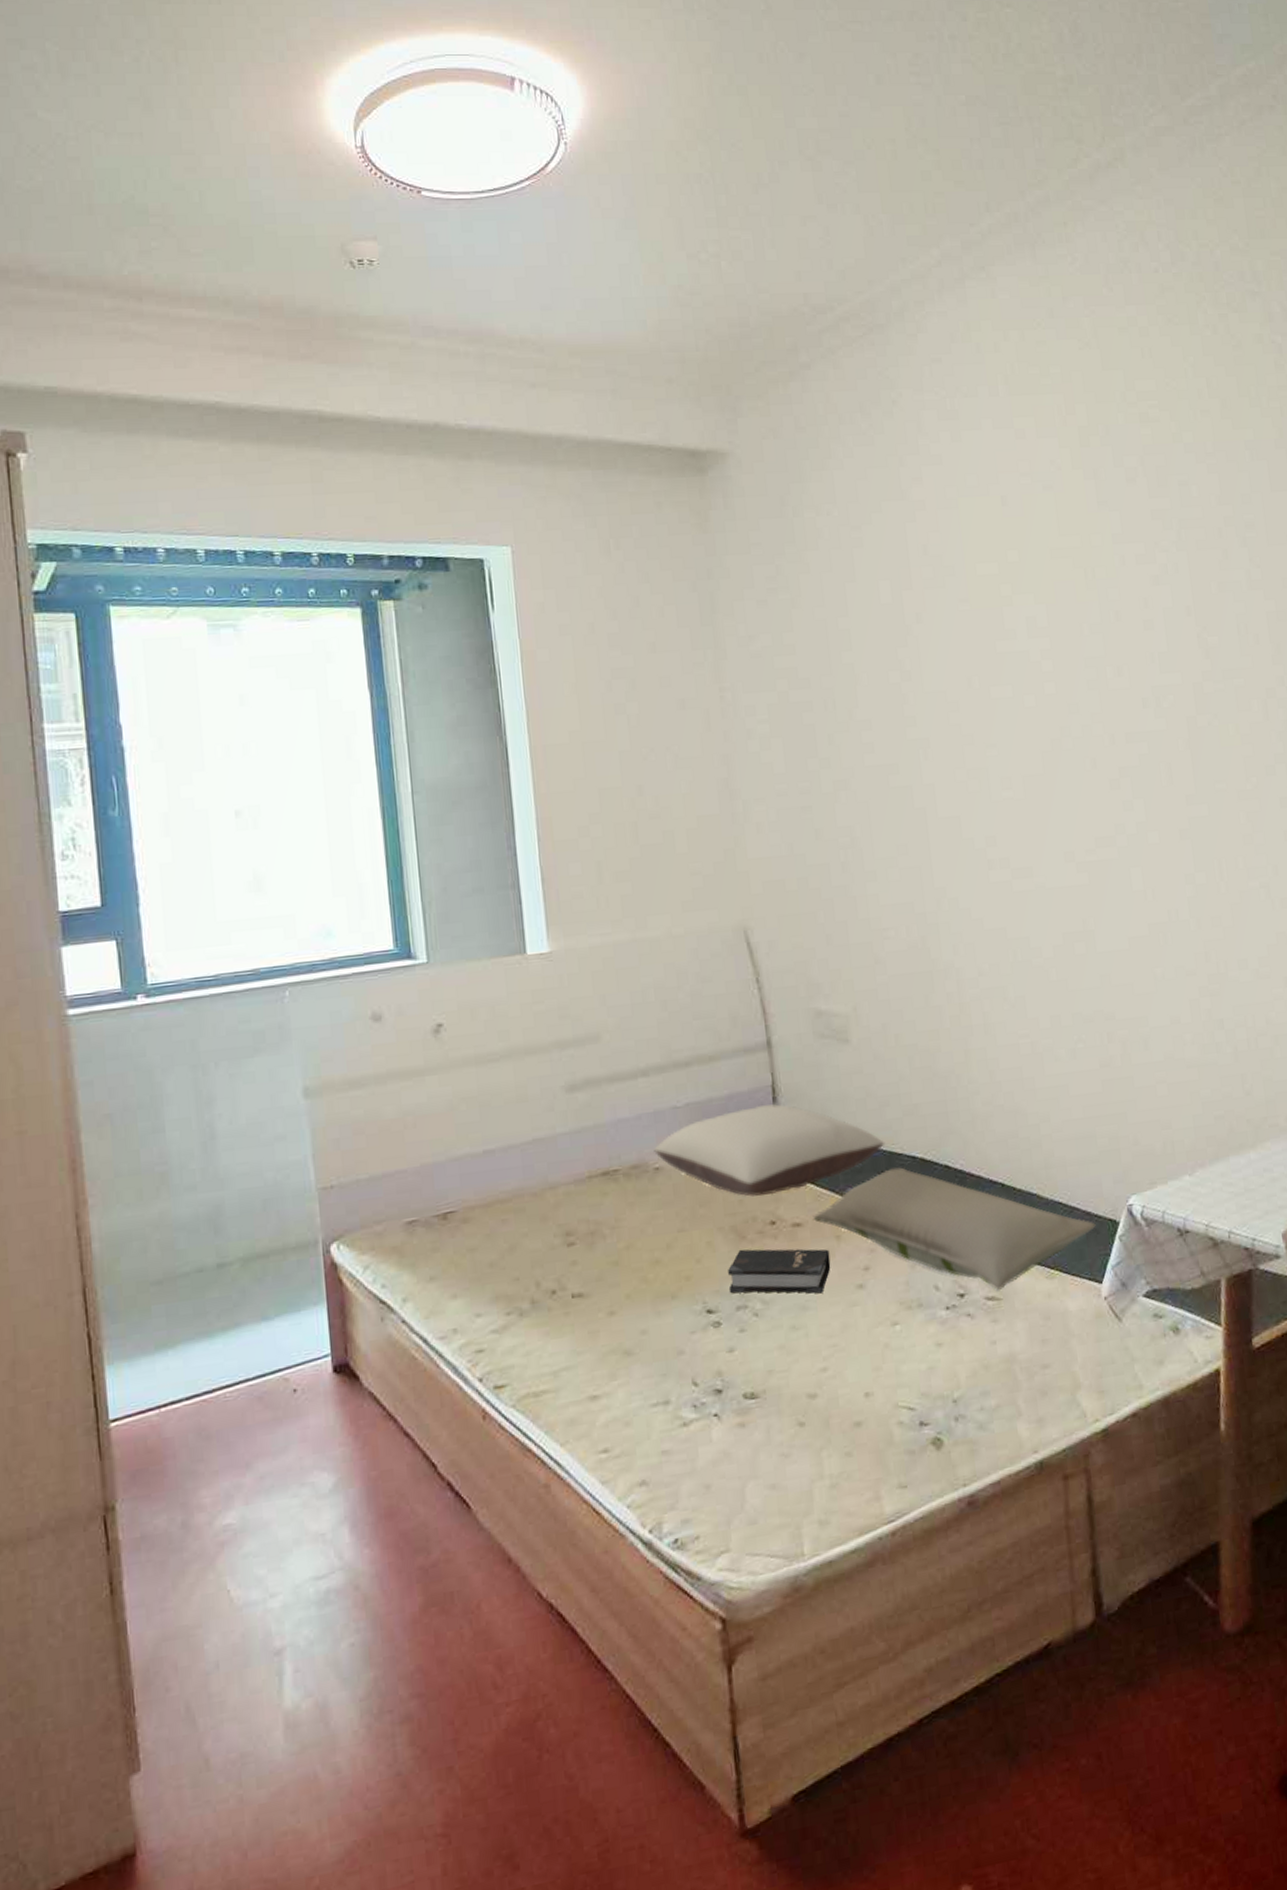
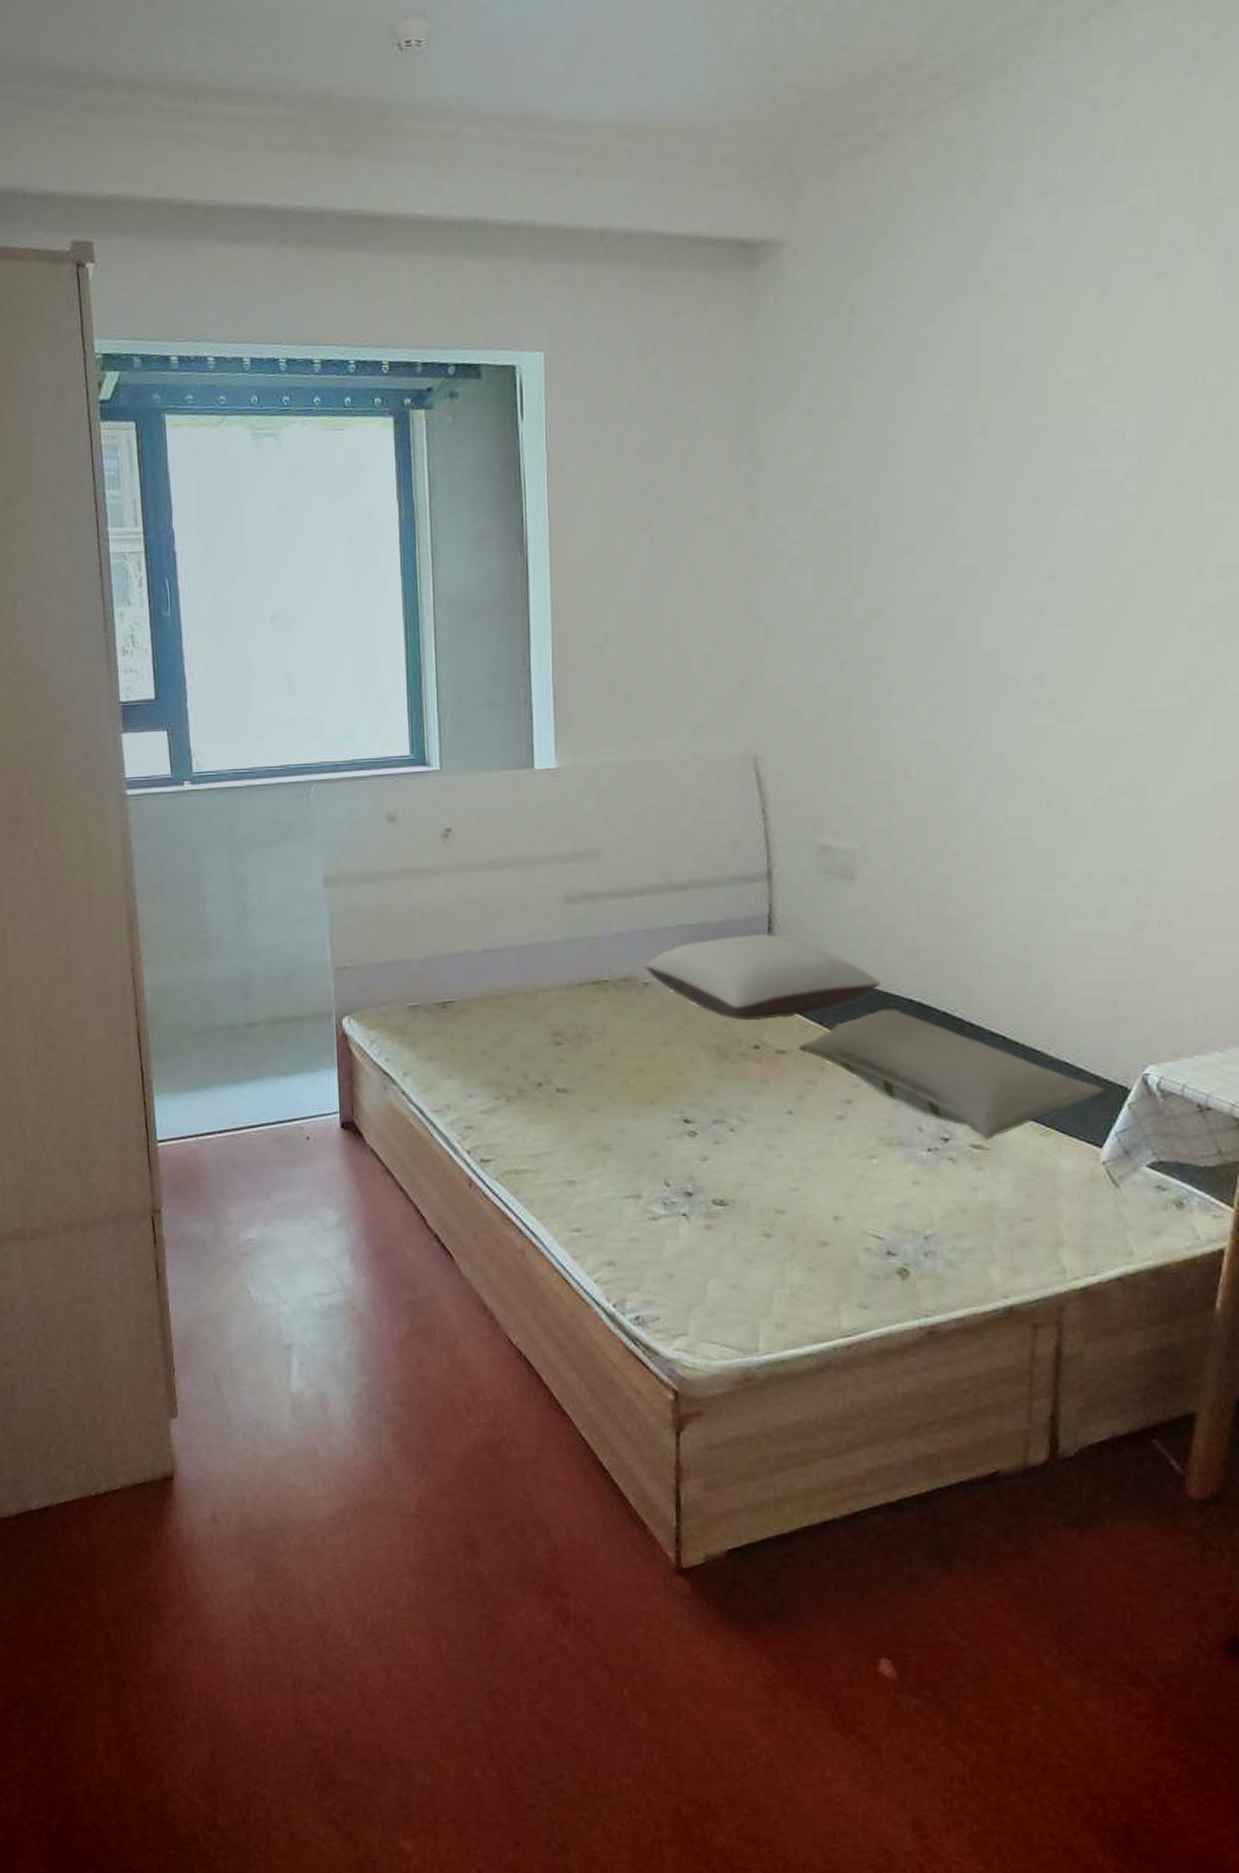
hardback book: present [728,1249,831,1294] -> none [707,1068,812,1119]

